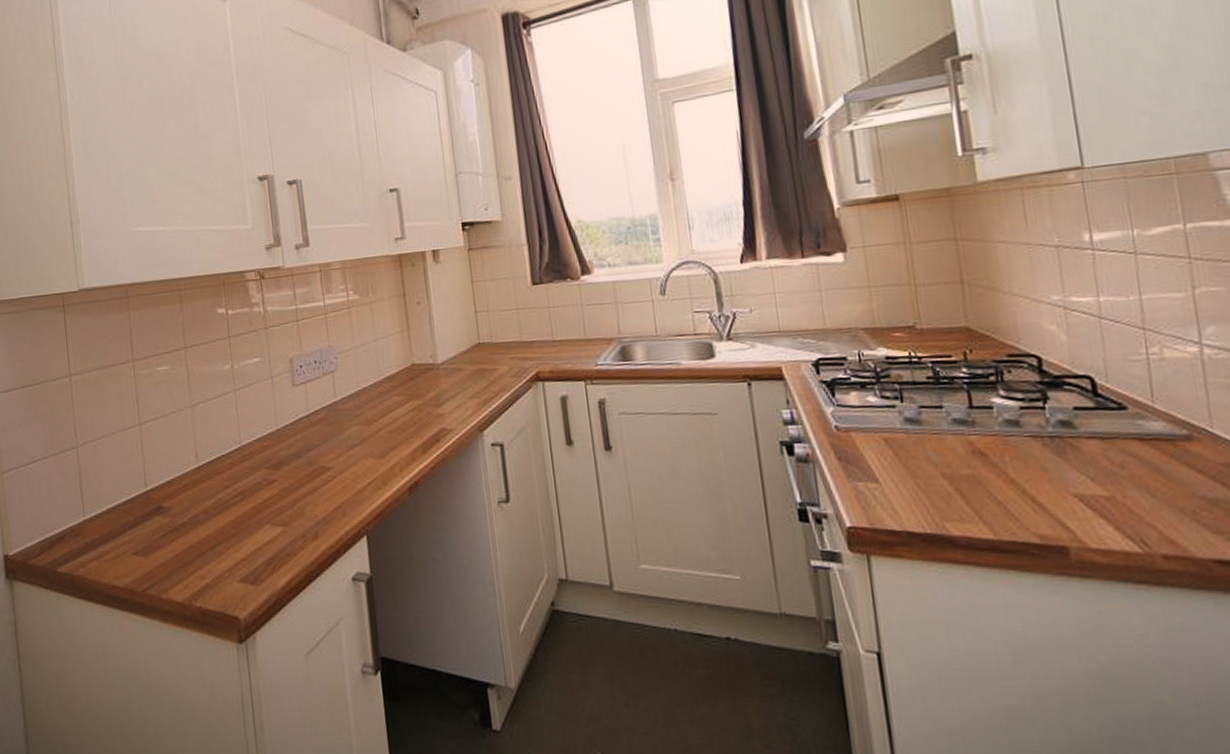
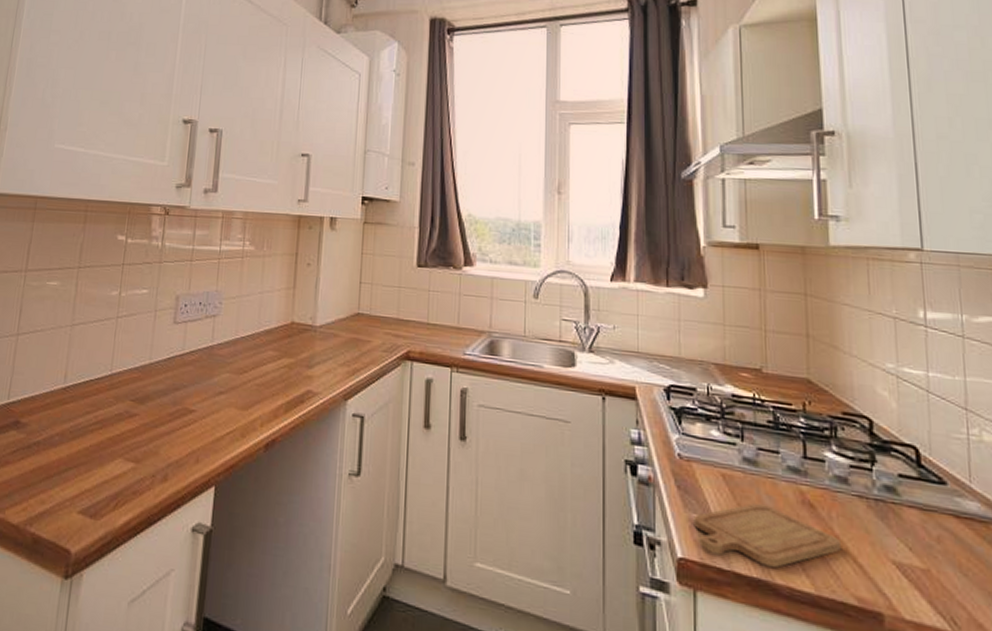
chopping board: none [858,460,1018,521] -> present [693,503,841,568]

